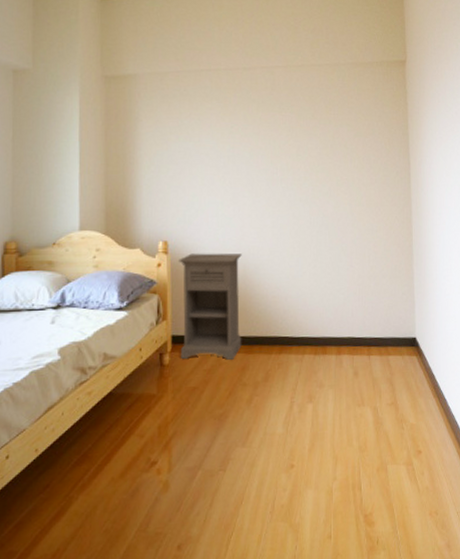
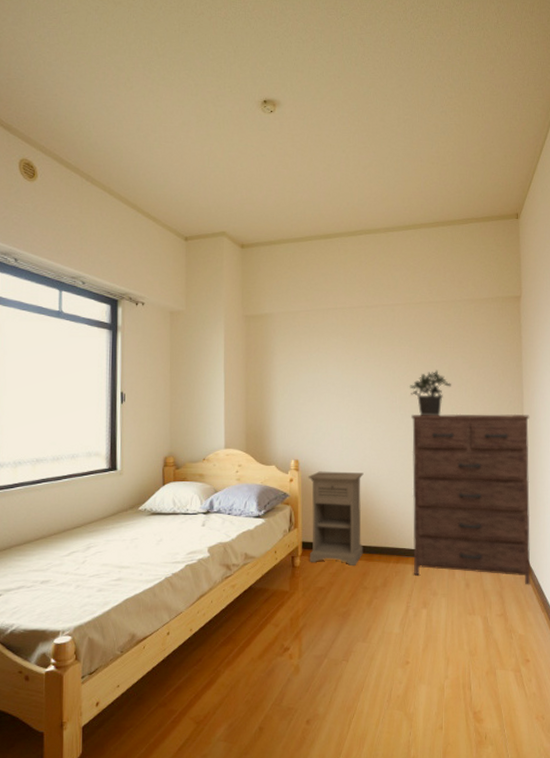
potted plant: none [292,138,336,189] -> present [410,370,451,416]
dresser: none [294,185,421,370] -> present [411,413,531,585]

